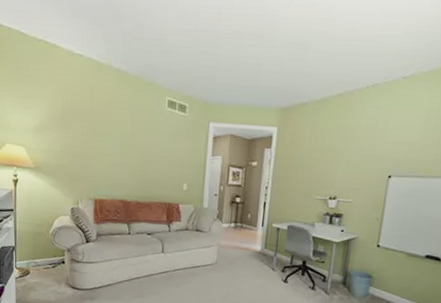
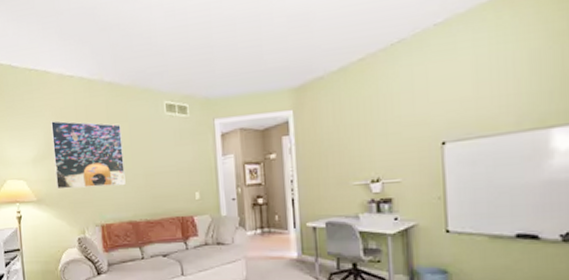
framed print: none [56,95,123,168] -> present [51,121,126,190]

